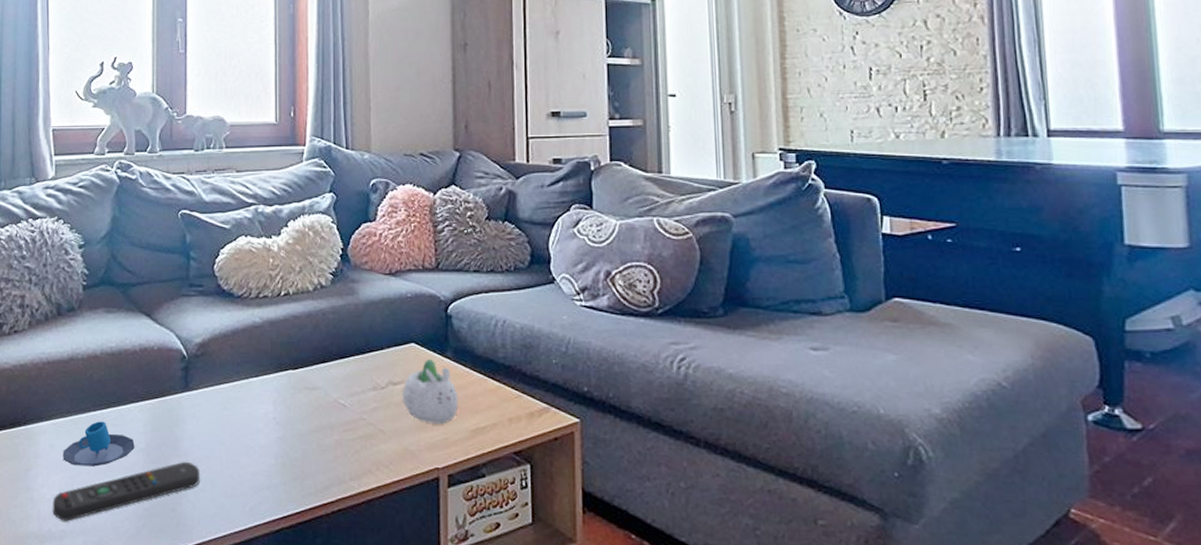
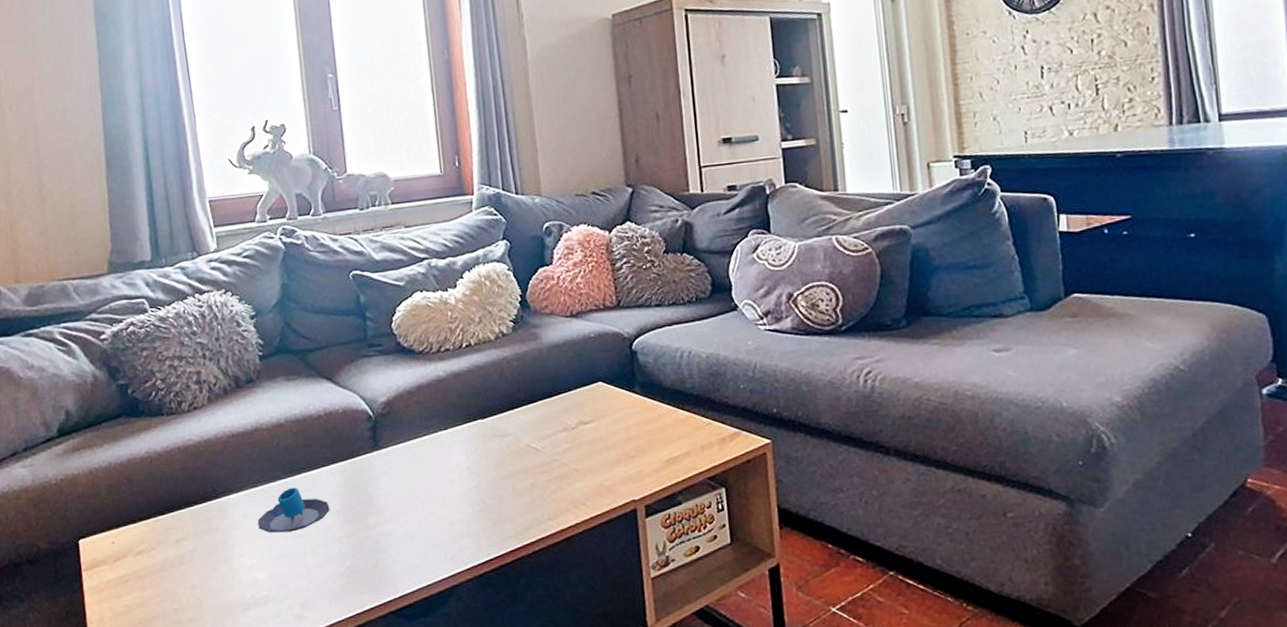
remote control: present [52,461,200,522] -> none [253,518,399,587]
succulent planter: present [402,358,459,424] -> none [593,395,650,458]

